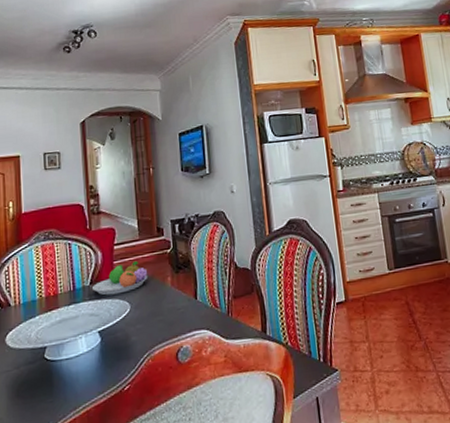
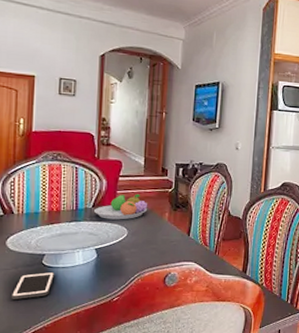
cell phone: none [15,365,59,406] -> present [11,271,55,299]

